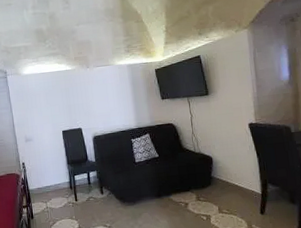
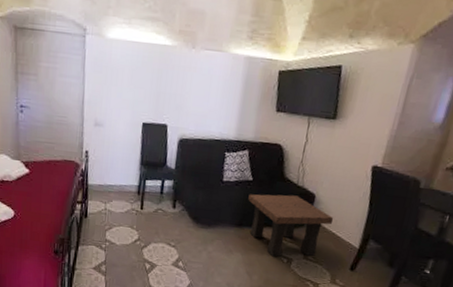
side table: none [159,161,233,217] -> present [248,194,334,257]

